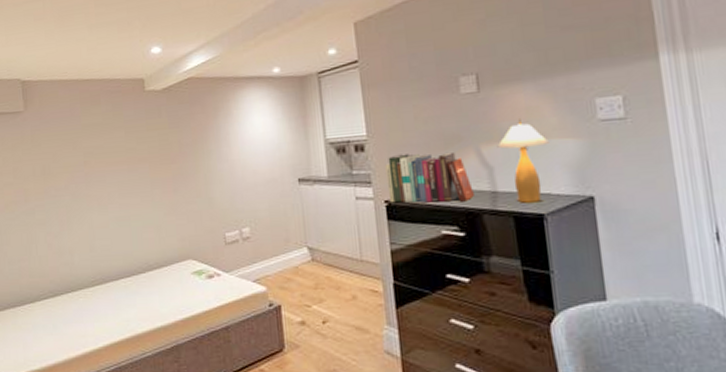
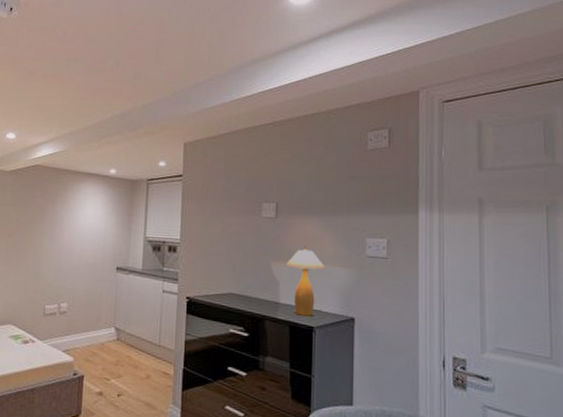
books: present [385,152,474,203] -> none [190,259,260,308]

